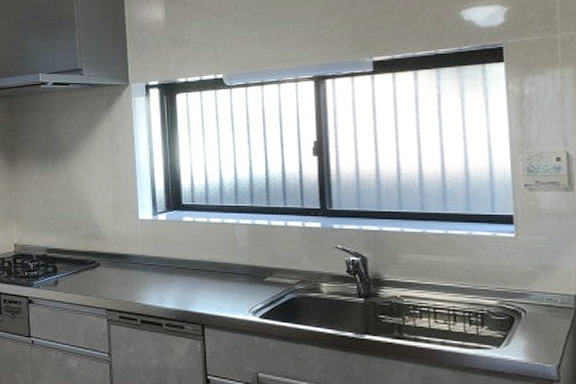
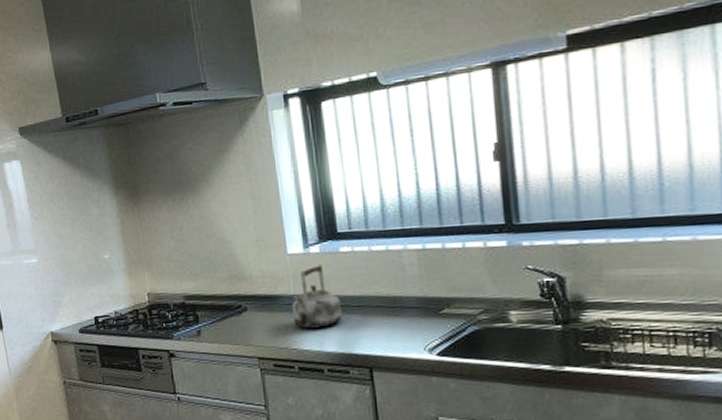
kettle: none [138,230,182,286] -> present [291,263,343,329]

